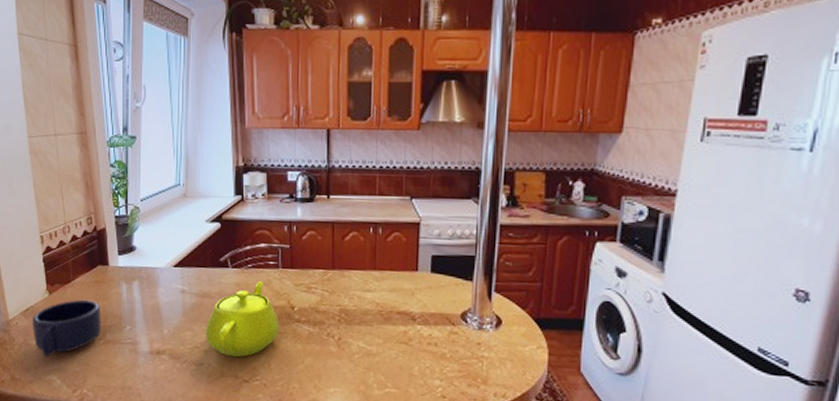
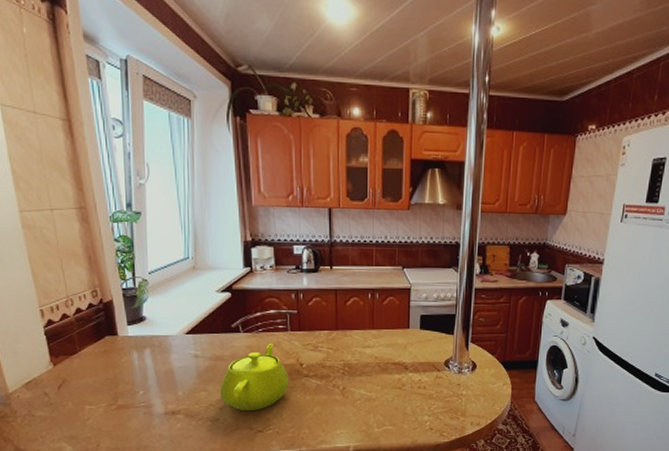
mug: present [32,299,101,357] -> none [35,369,113,426]

